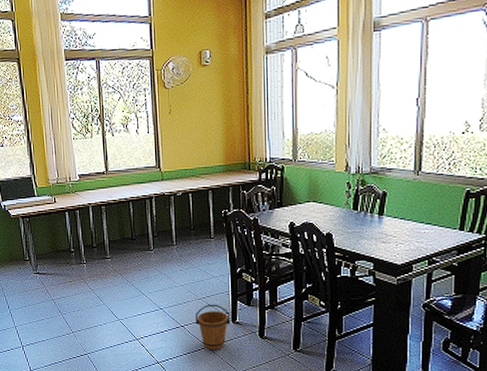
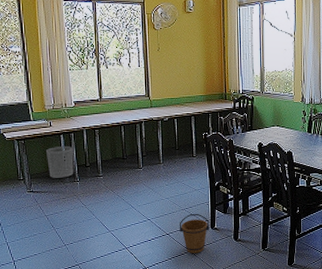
waste bin: none [51,225,80,259] -> present [46,146,74,178]

